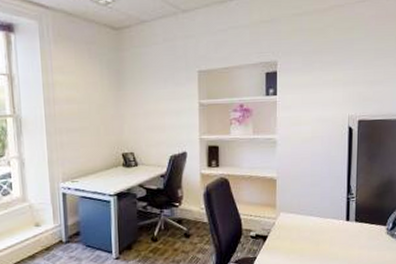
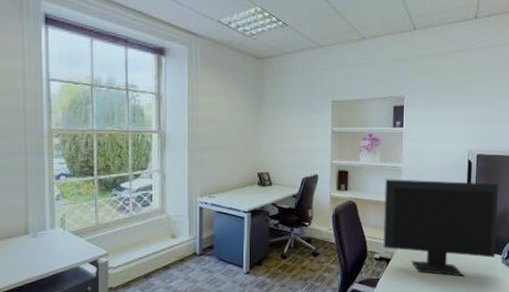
monitor: none [259,150,382,251] -> present [383,179,498,277]

